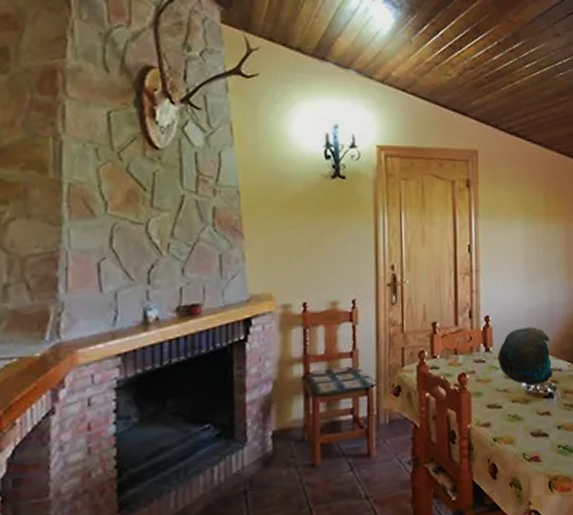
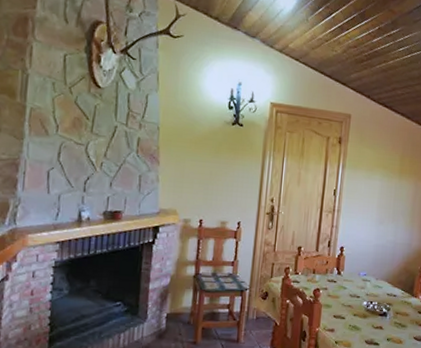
decorative bowl: present [498,327,554,386] -> none [346,259,390,305]

